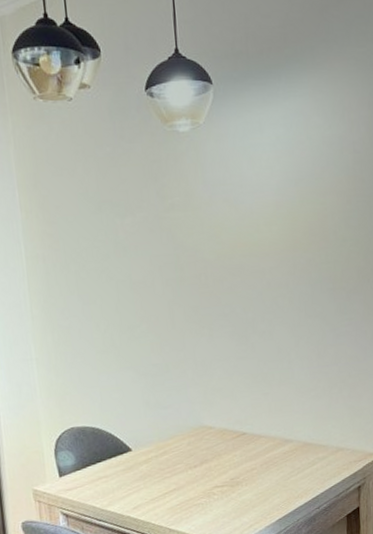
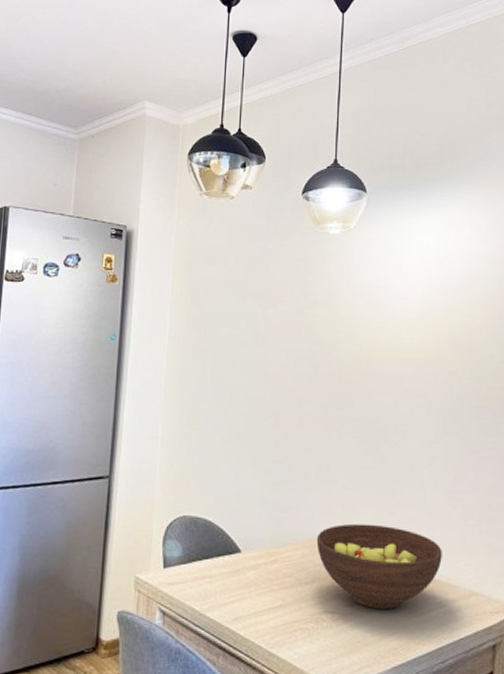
fruit bowl: none [200,405,312,477] -> present [316,523,442,609]

